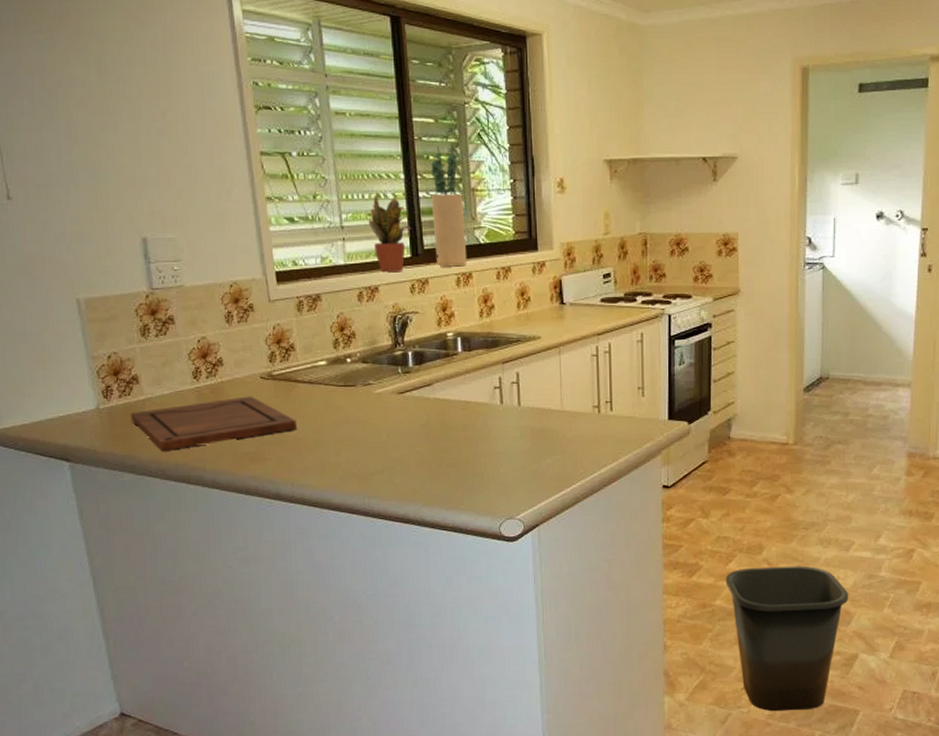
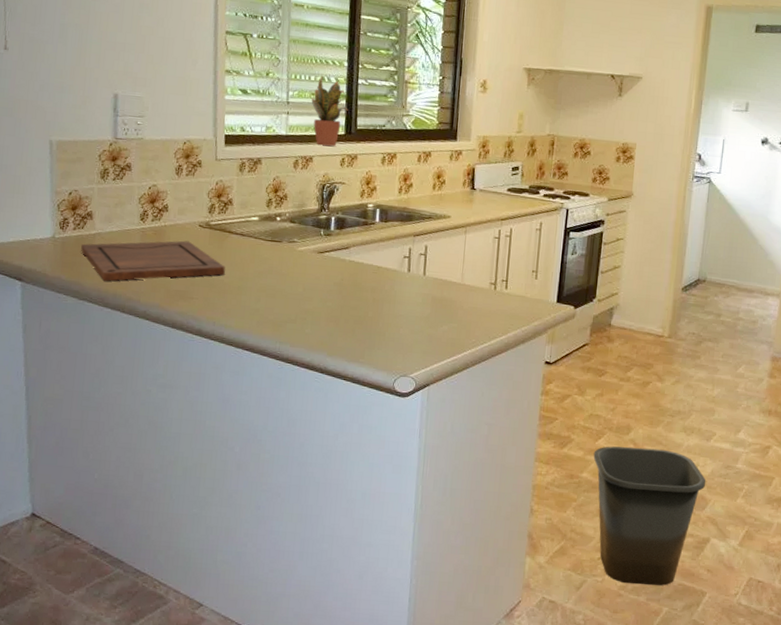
vase: present [431,141,468,267] -> none [366,39,397,148]

